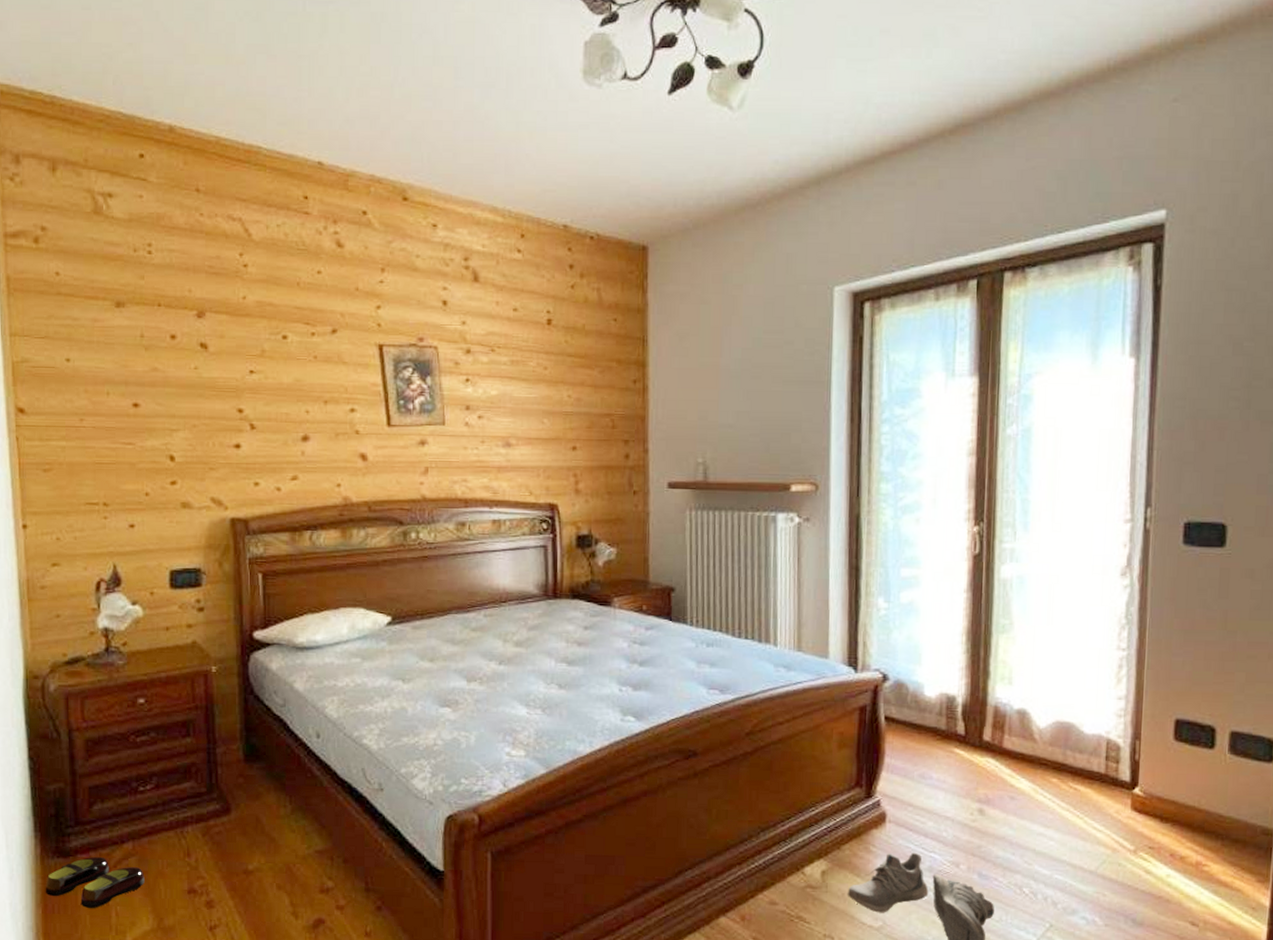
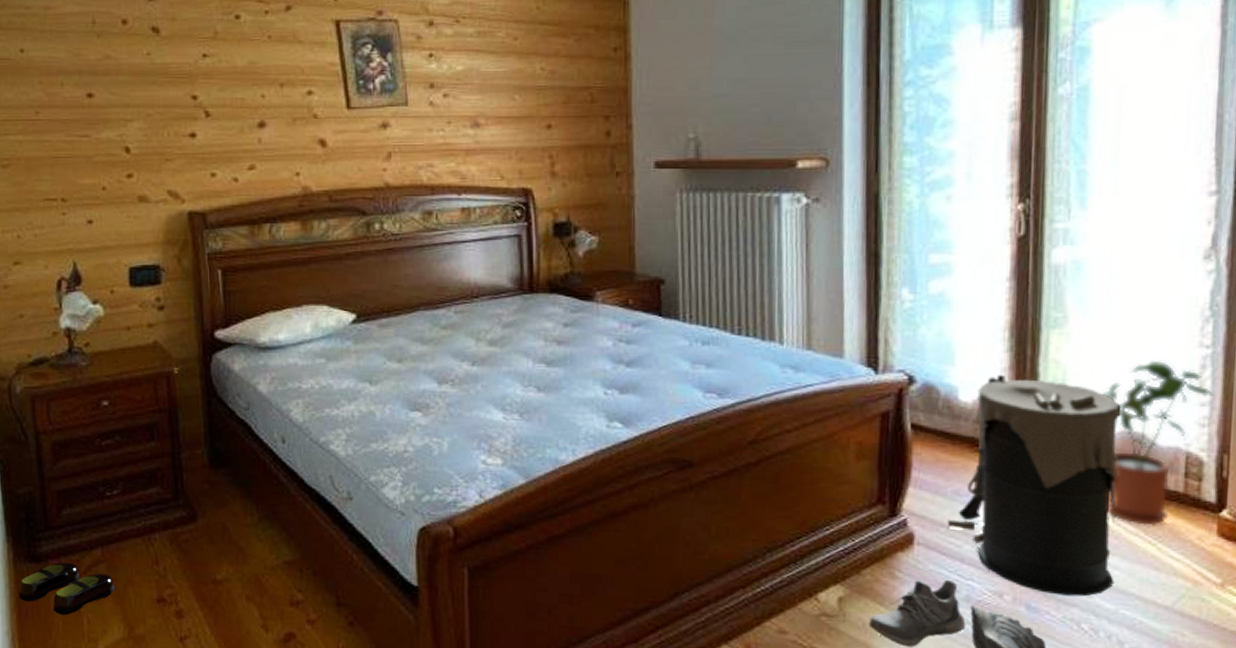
laundry basket: none [913,672,1055,864] -> present [946,374,1120,597]
house plant: none [1039,660,1129,802] -> present [1101,359,1215,526]

